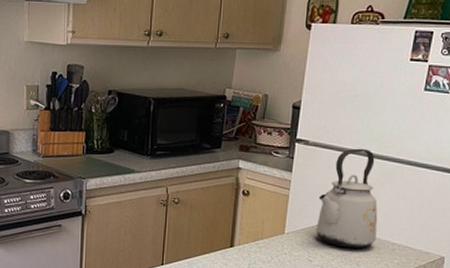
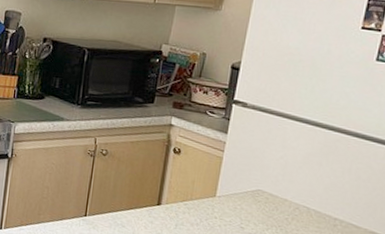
kettle: present [316,148,378,248] -> none [250,114,319,220]

